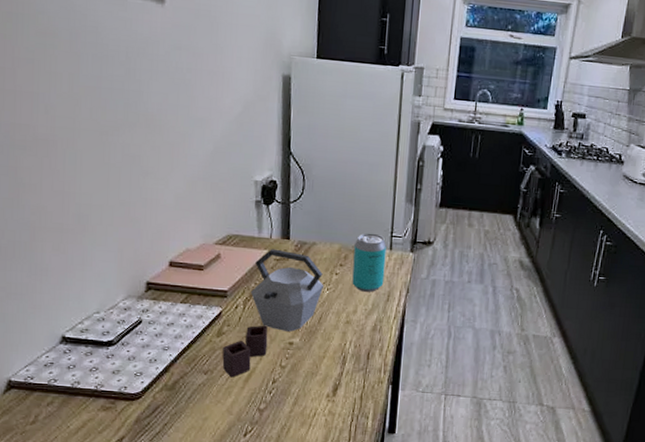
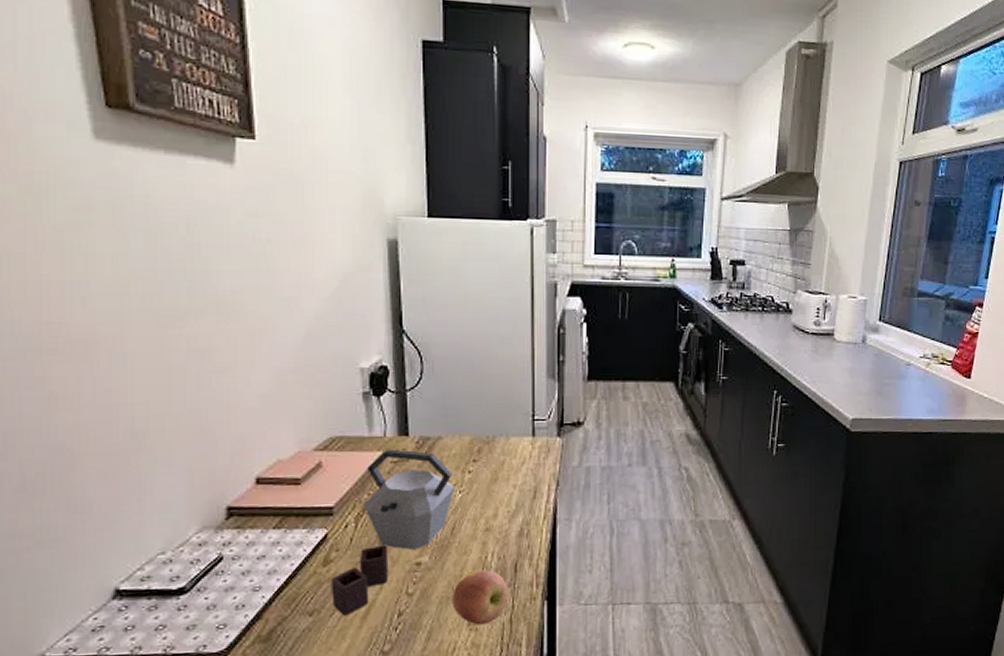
apple: none [315,354,362,398] -> present [452,570,509,625]
beverage can: present [352,233,387,292] -> none [489,418,528,490]

